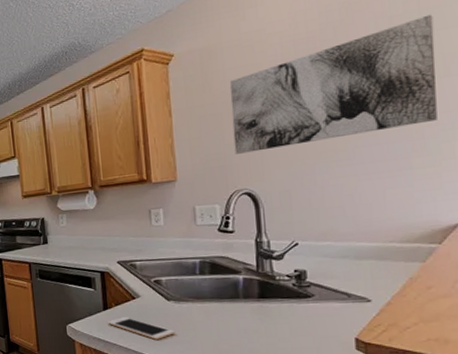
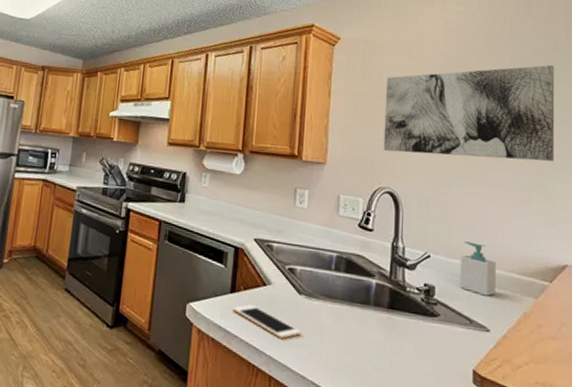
soap bottle: none [331,222,375,270] -> present [459,241,496,296]

